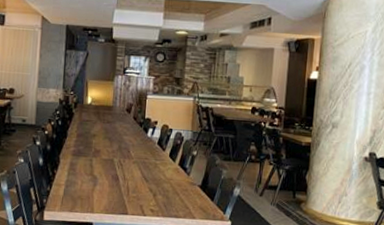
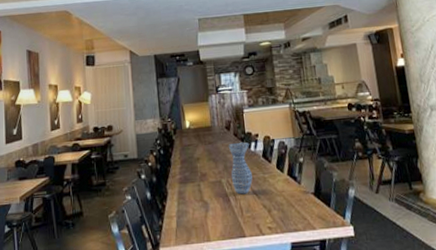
vase: none [123,126,147,176] -> present [228,141,253,195]

